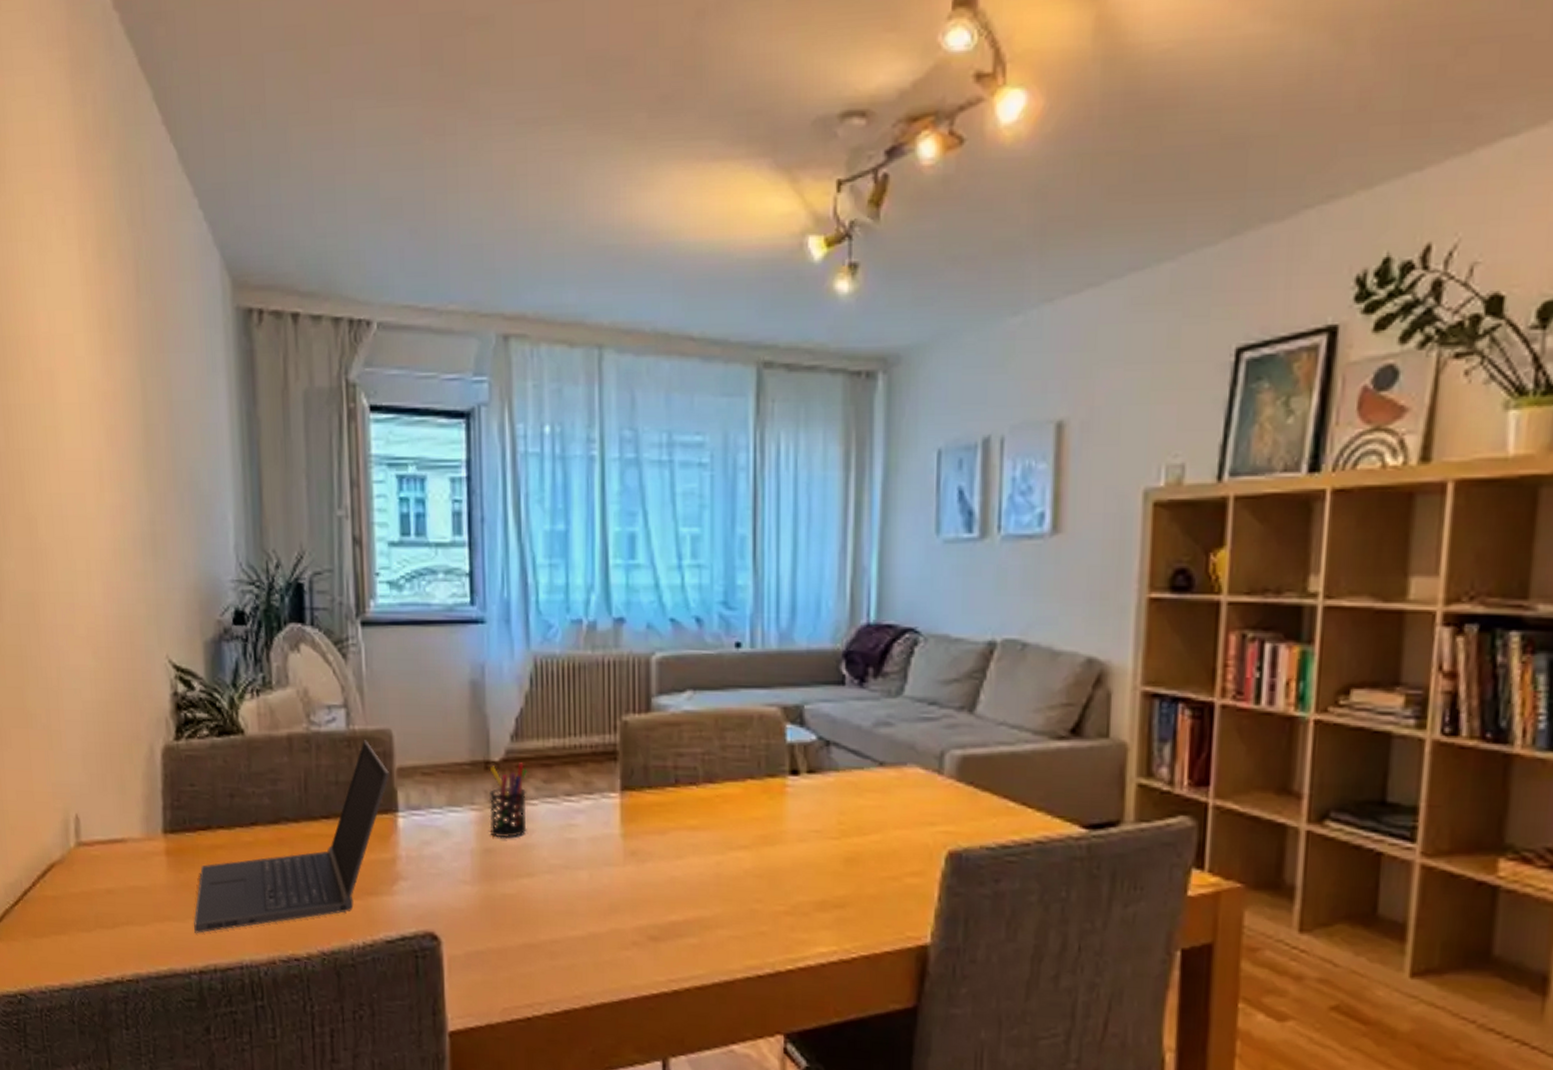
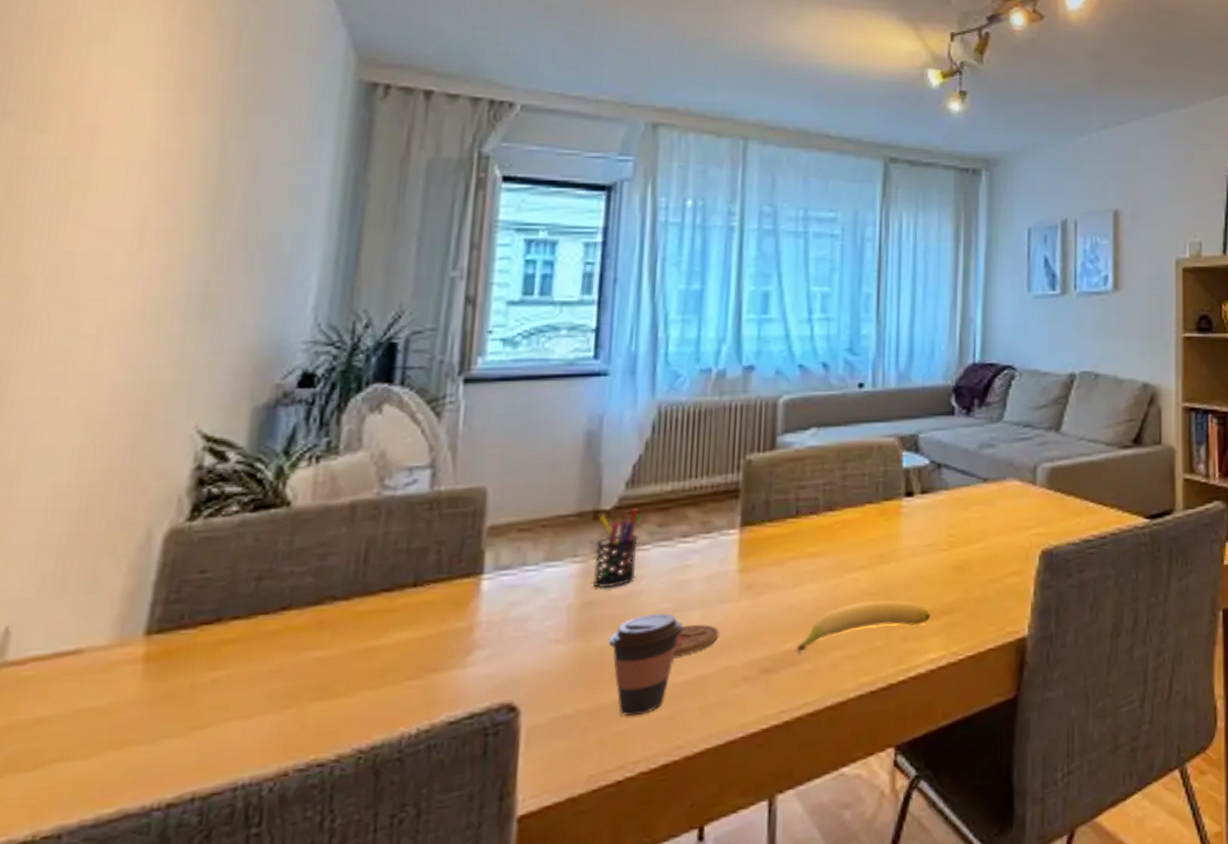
laptop computer: present [194,740,390,933] -> none [169,500,479,756]
coffee cup: none [508,868,574,961] -> present [608,613,684,716]
coaster: none [566,884,607,913] -> present [673,624,720,657]
banana: none [683,882,820,926] -> present [797,600,930,653]

